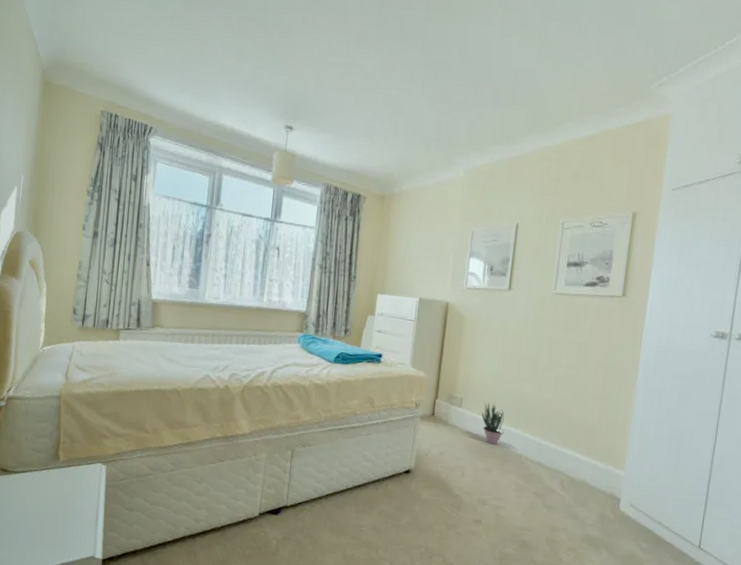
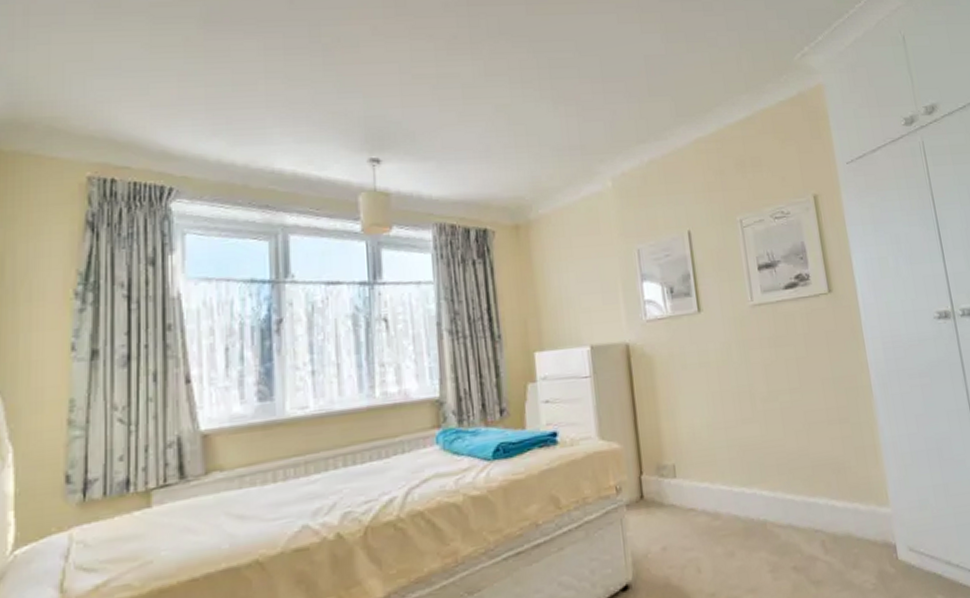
potted plant: present [481,402,505,445] -> none [702,461,737,518]

